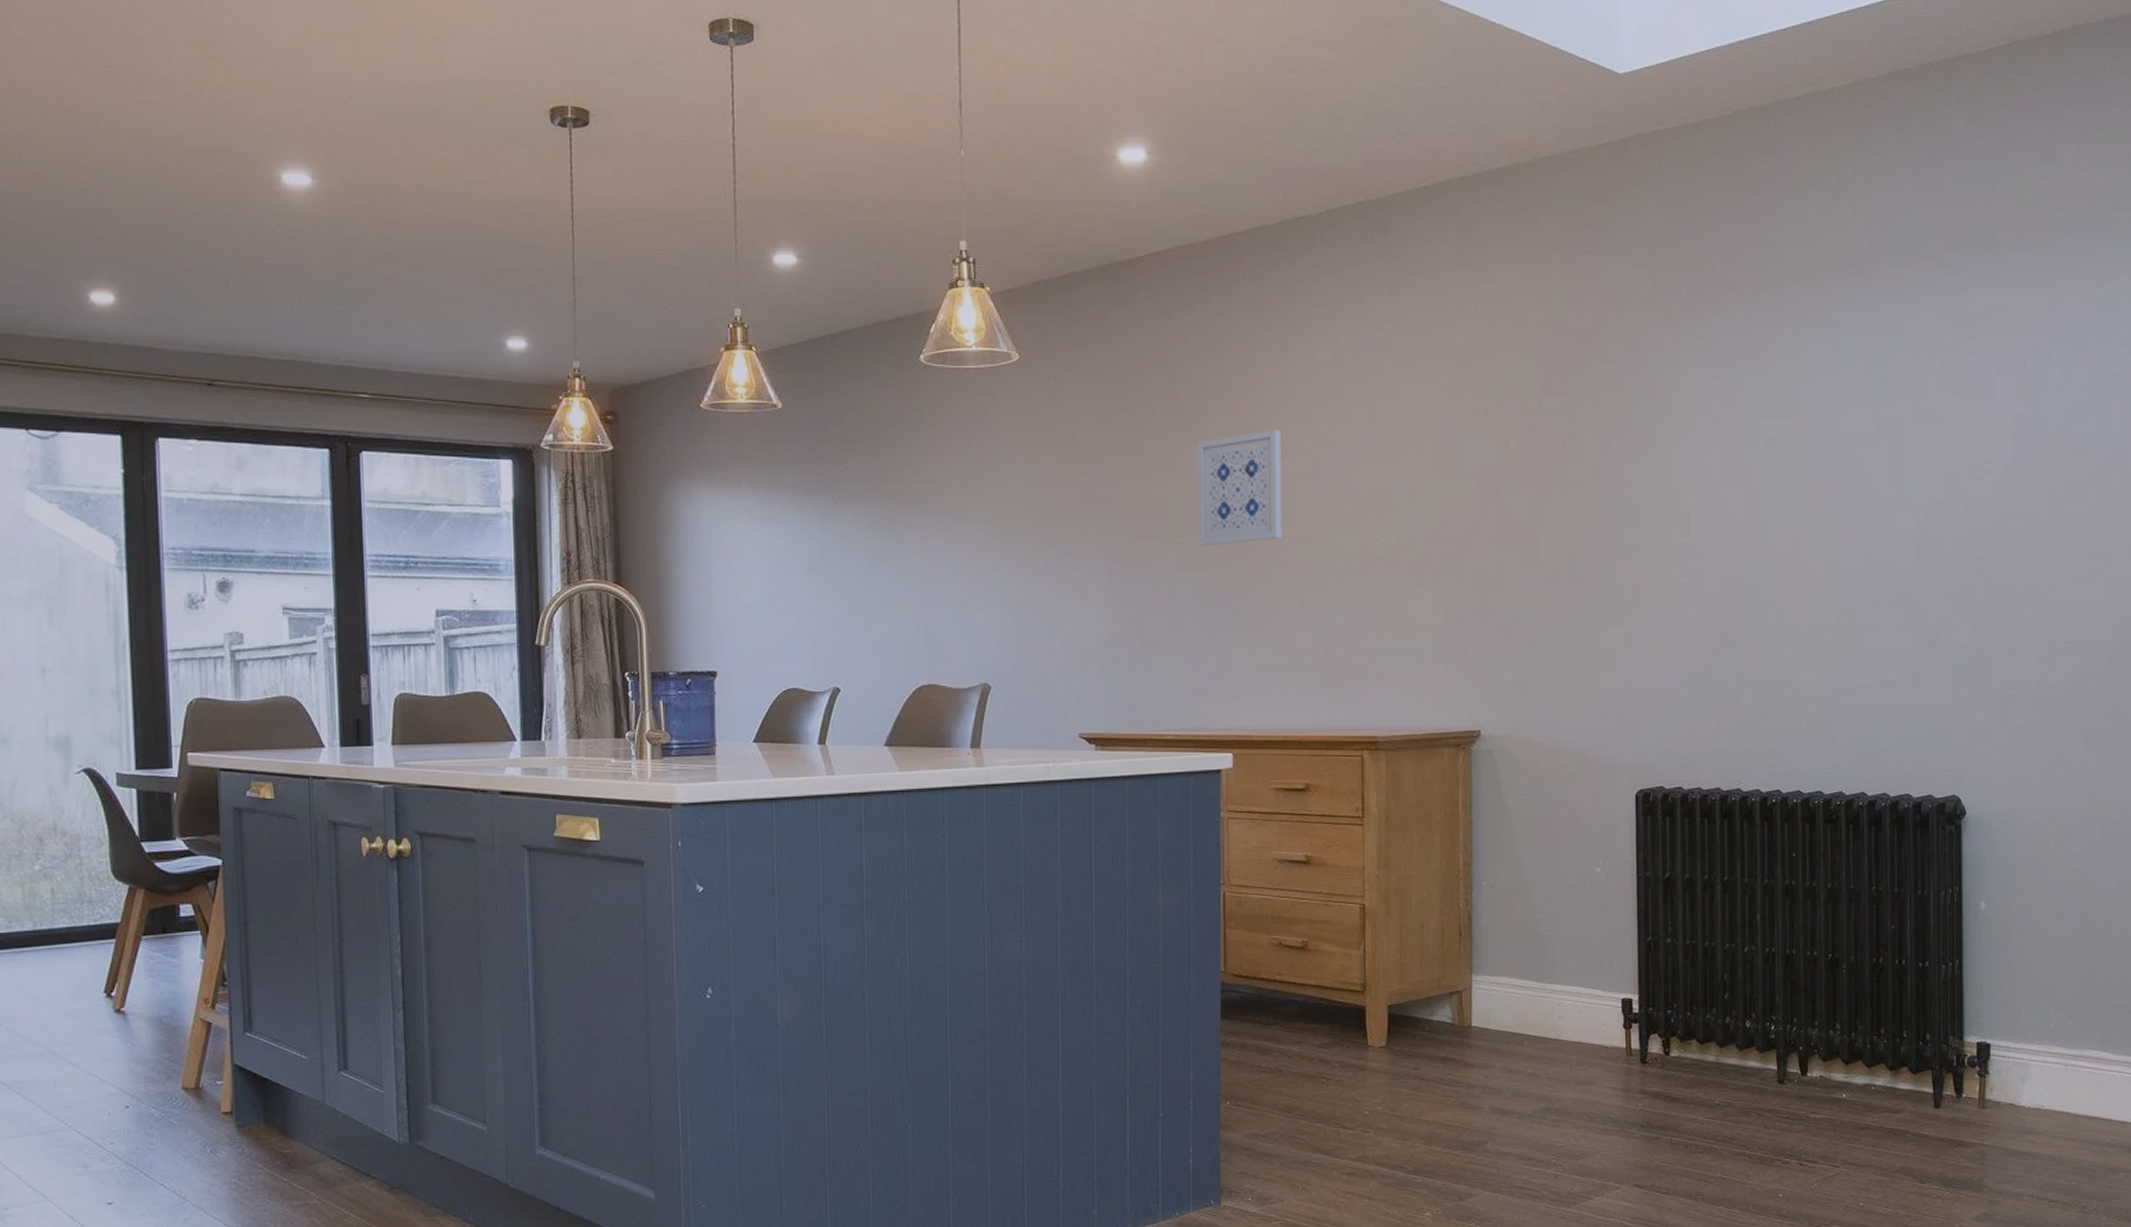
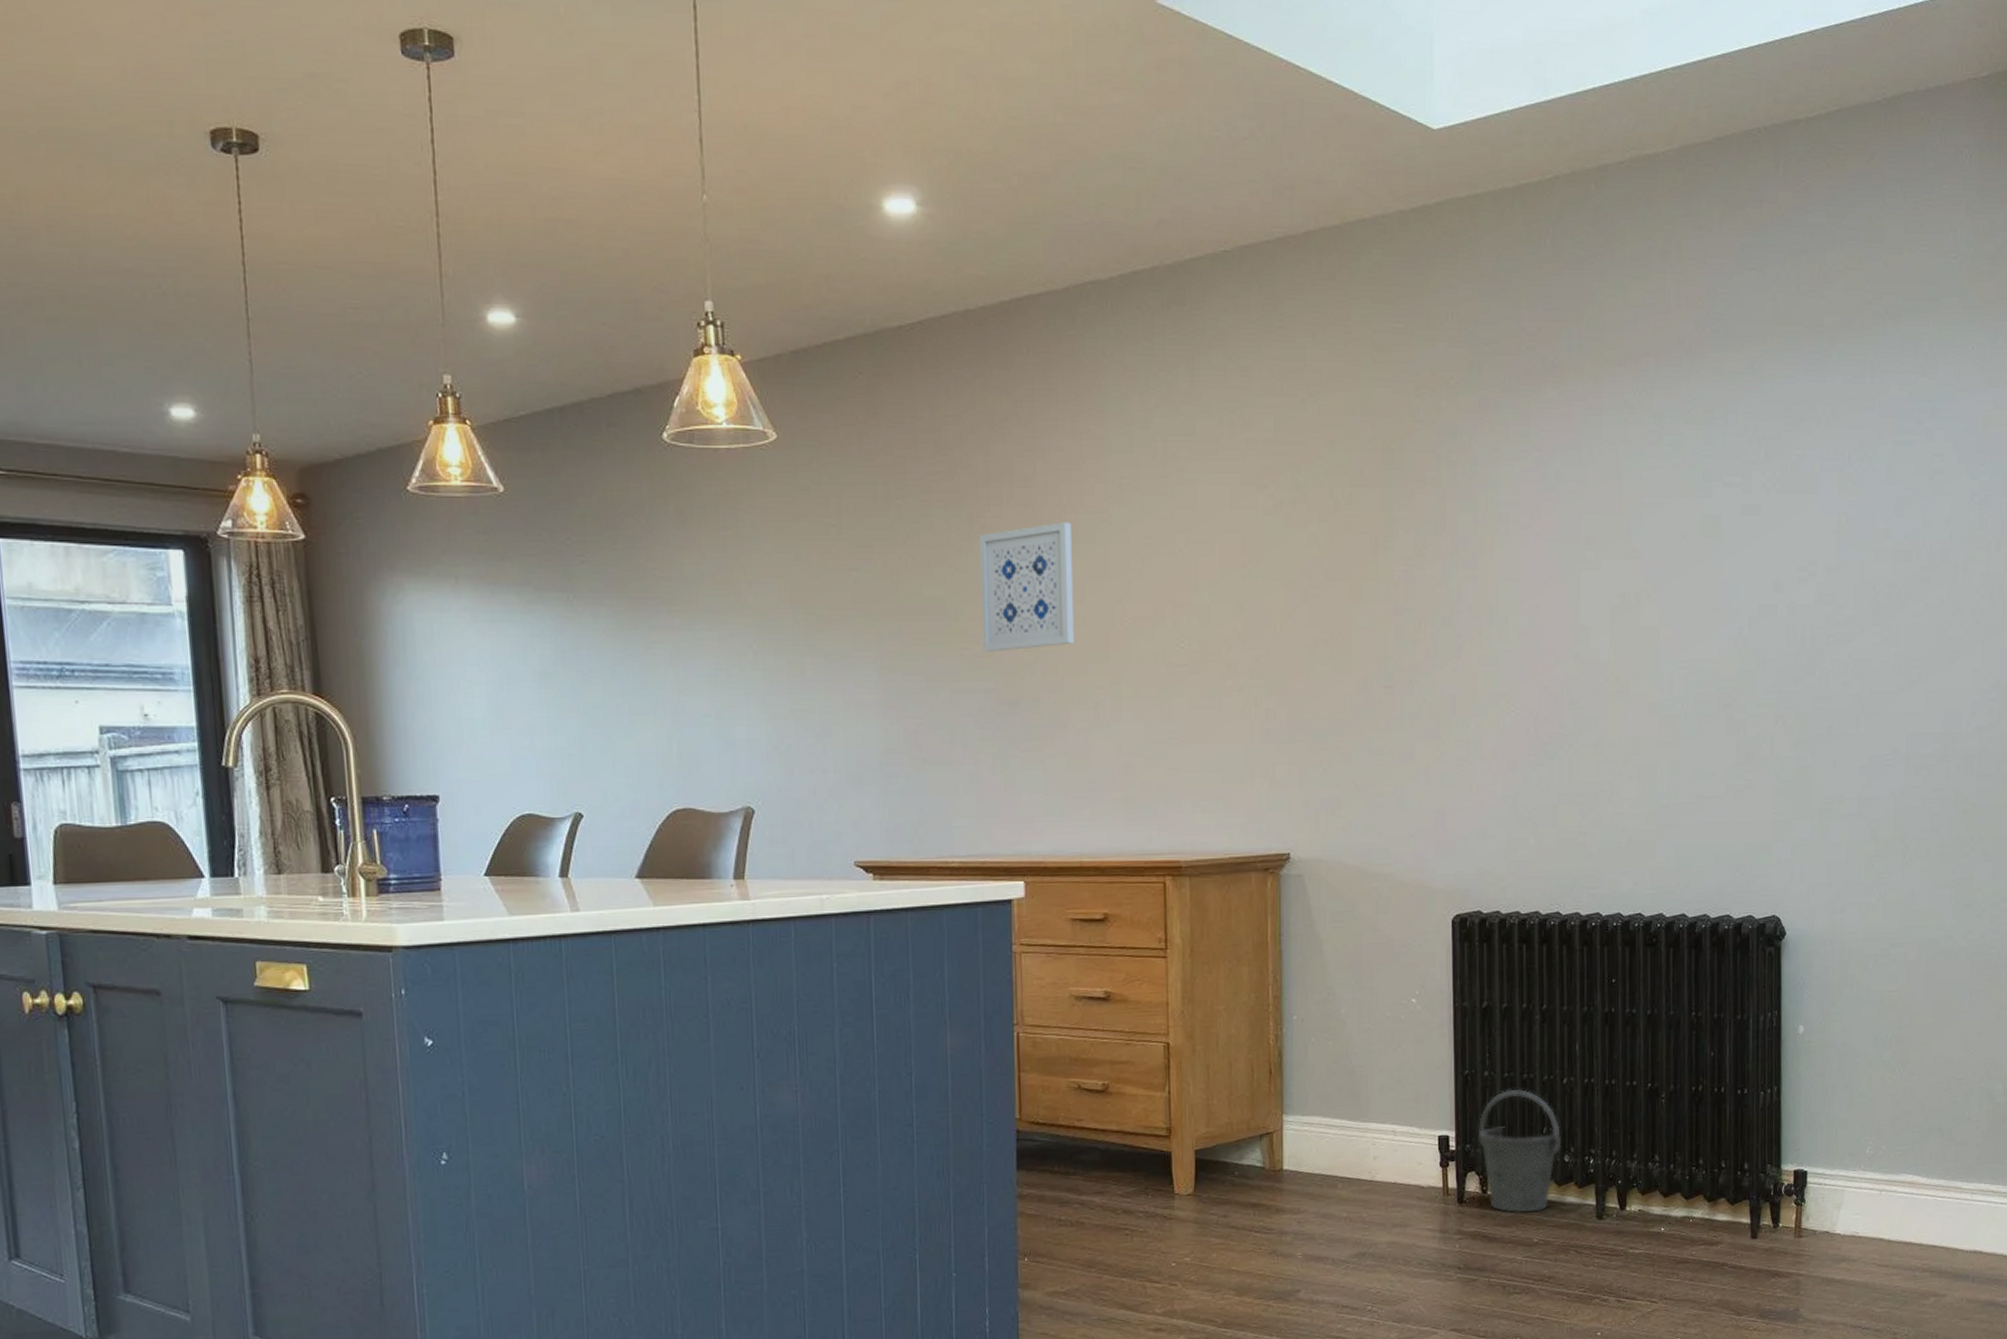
bucket: none [1661,956,1742,1075] -> present [1479,1089,1561,1214]

